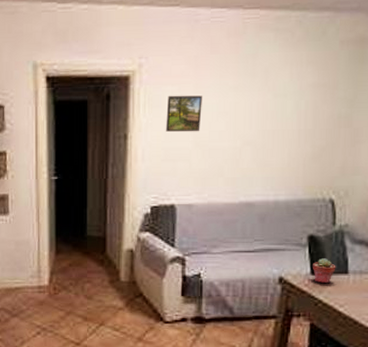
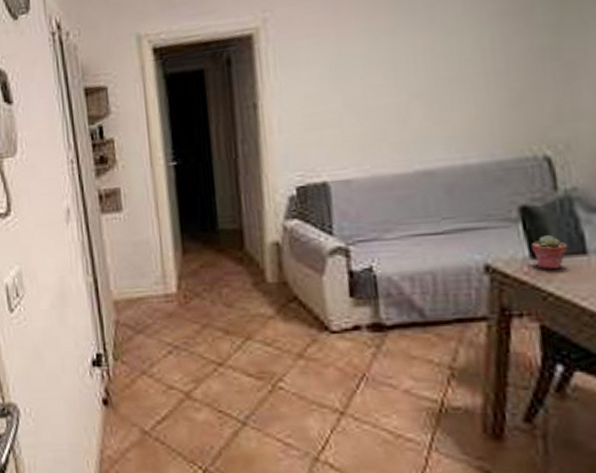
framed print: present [166,95,202,132] -> none [303,46,350,94]

